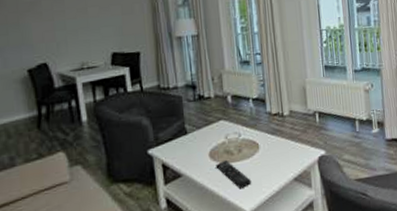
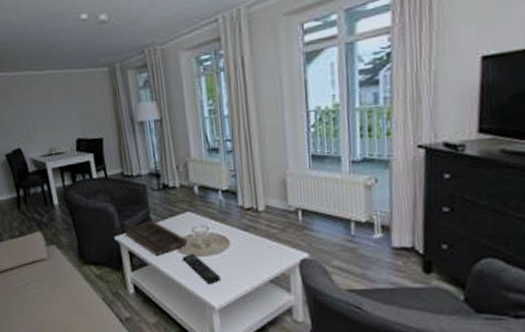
decorative tray: none [158,131,221,166] -> present [124,220,187,256]

